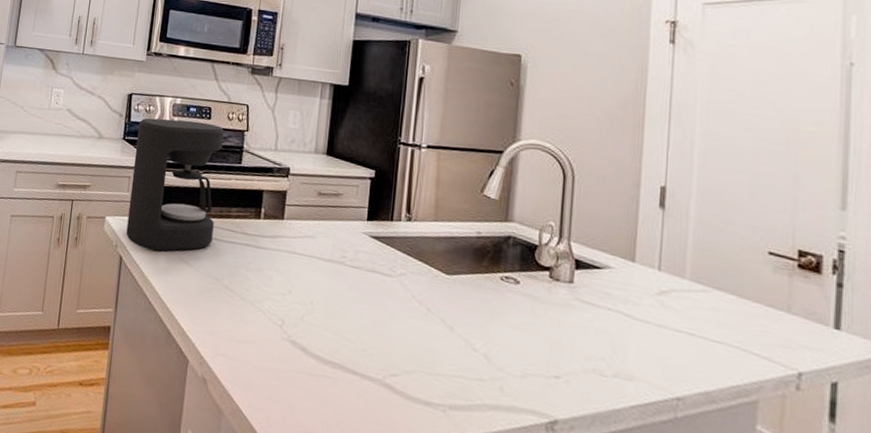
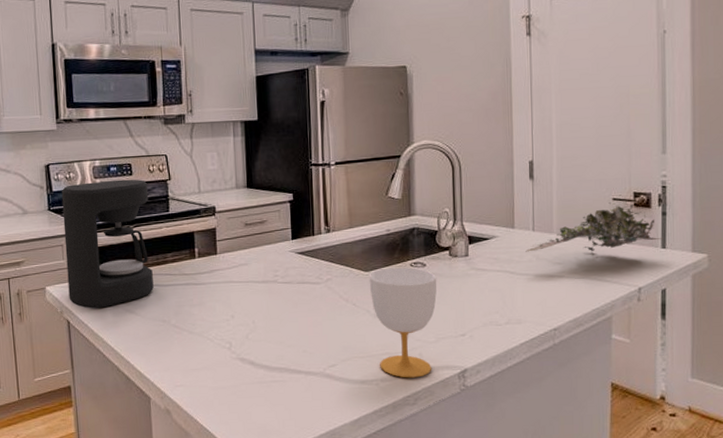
cup: none [449,274,532,416] -> present [369,267,437,378]
plant: none [647,249,837,319] -> present [525,195,663,252]

